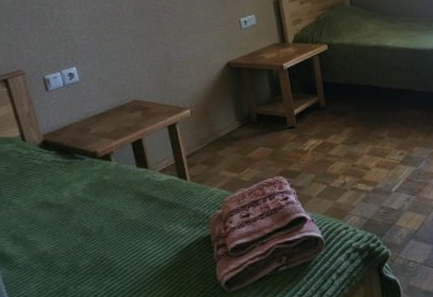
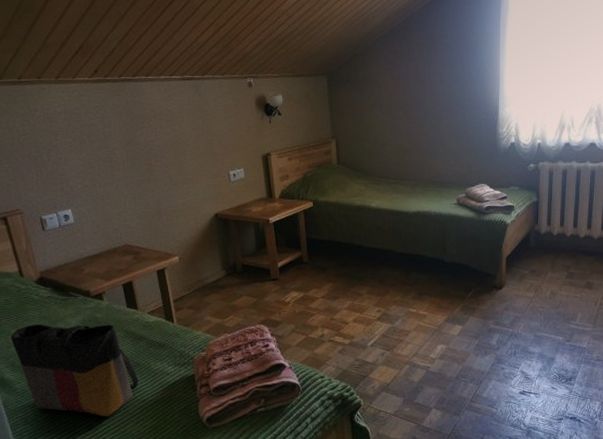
tote bag: none [12,187,150,288] -> present [11,324,138,416]

